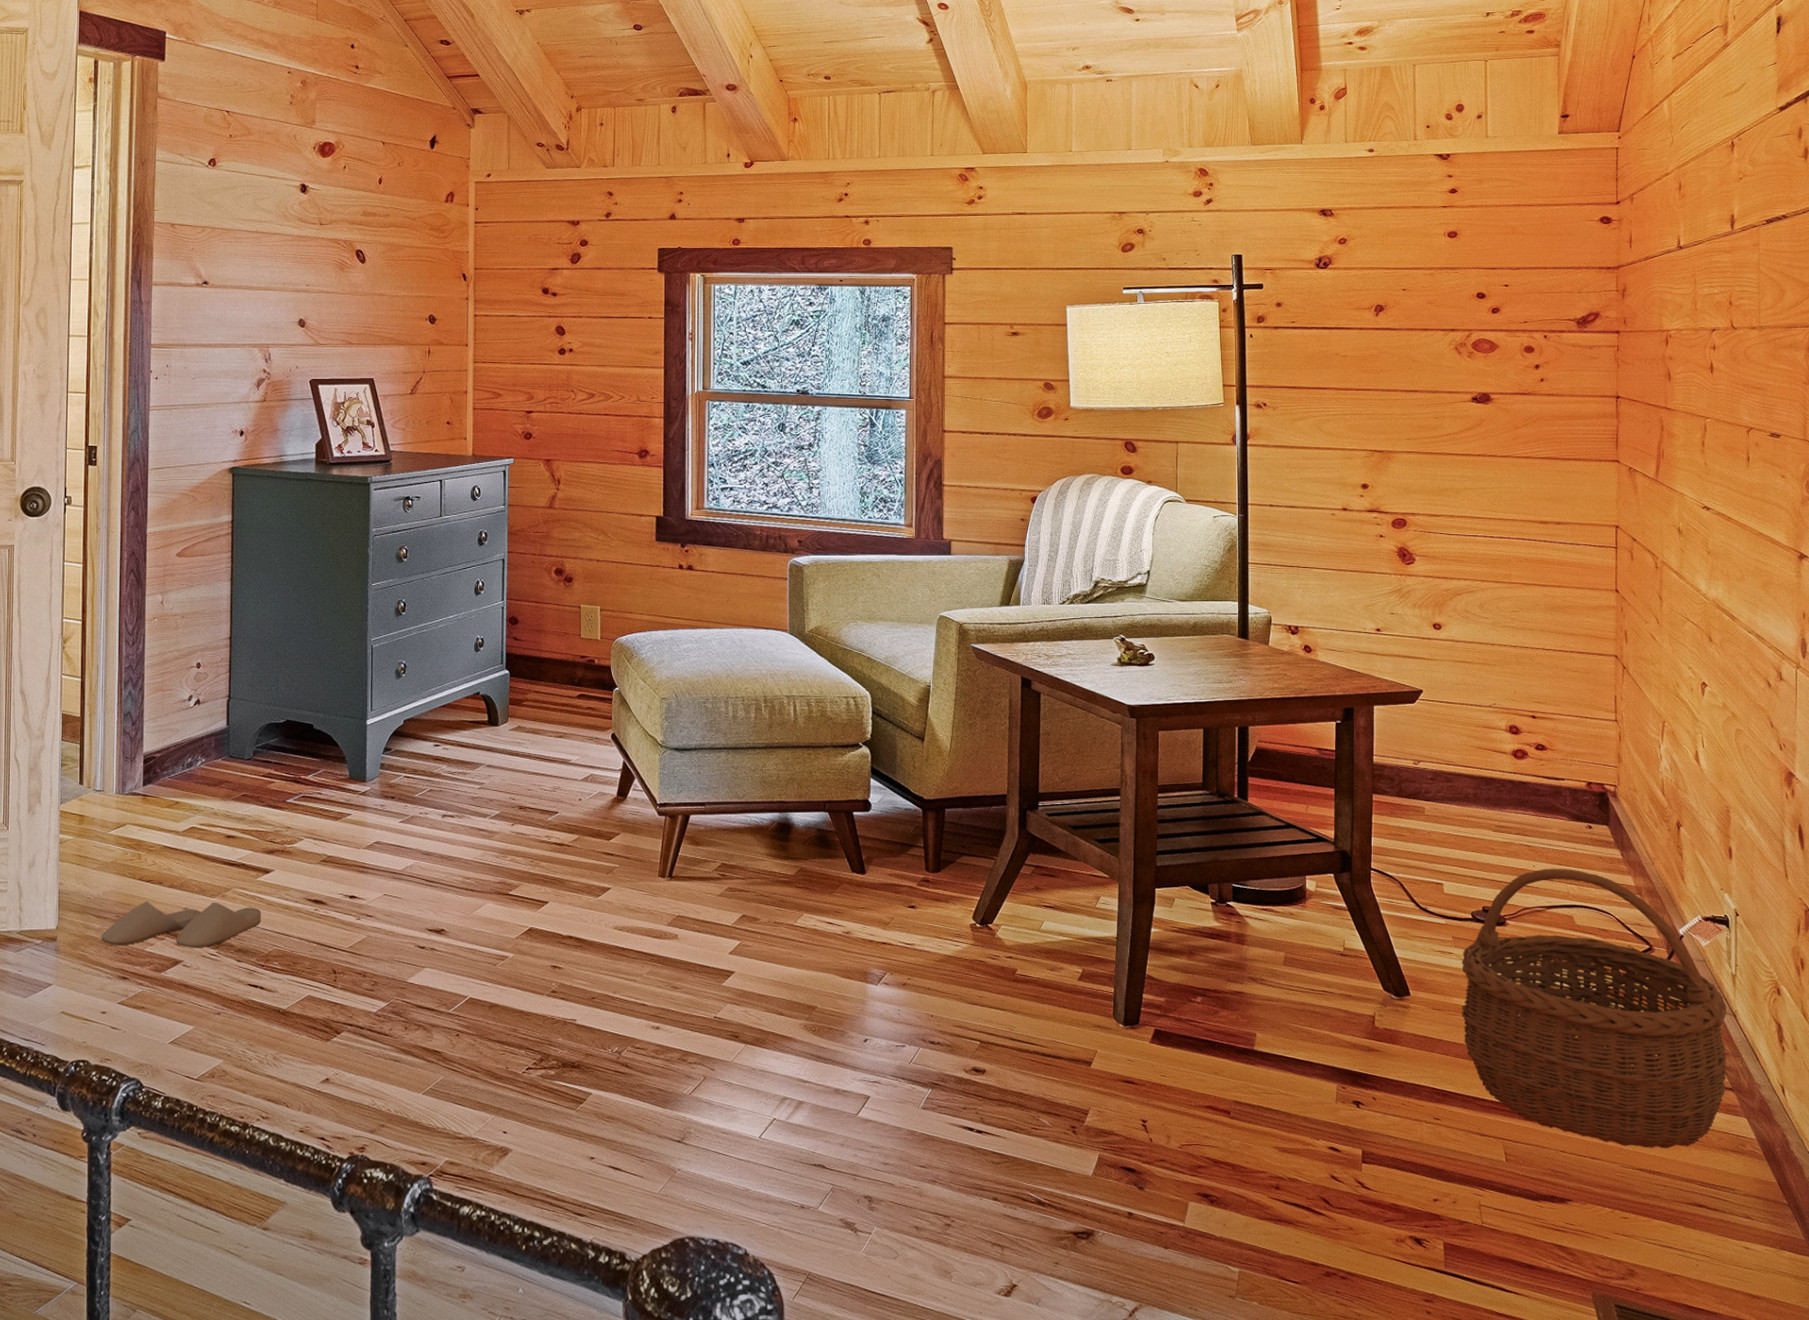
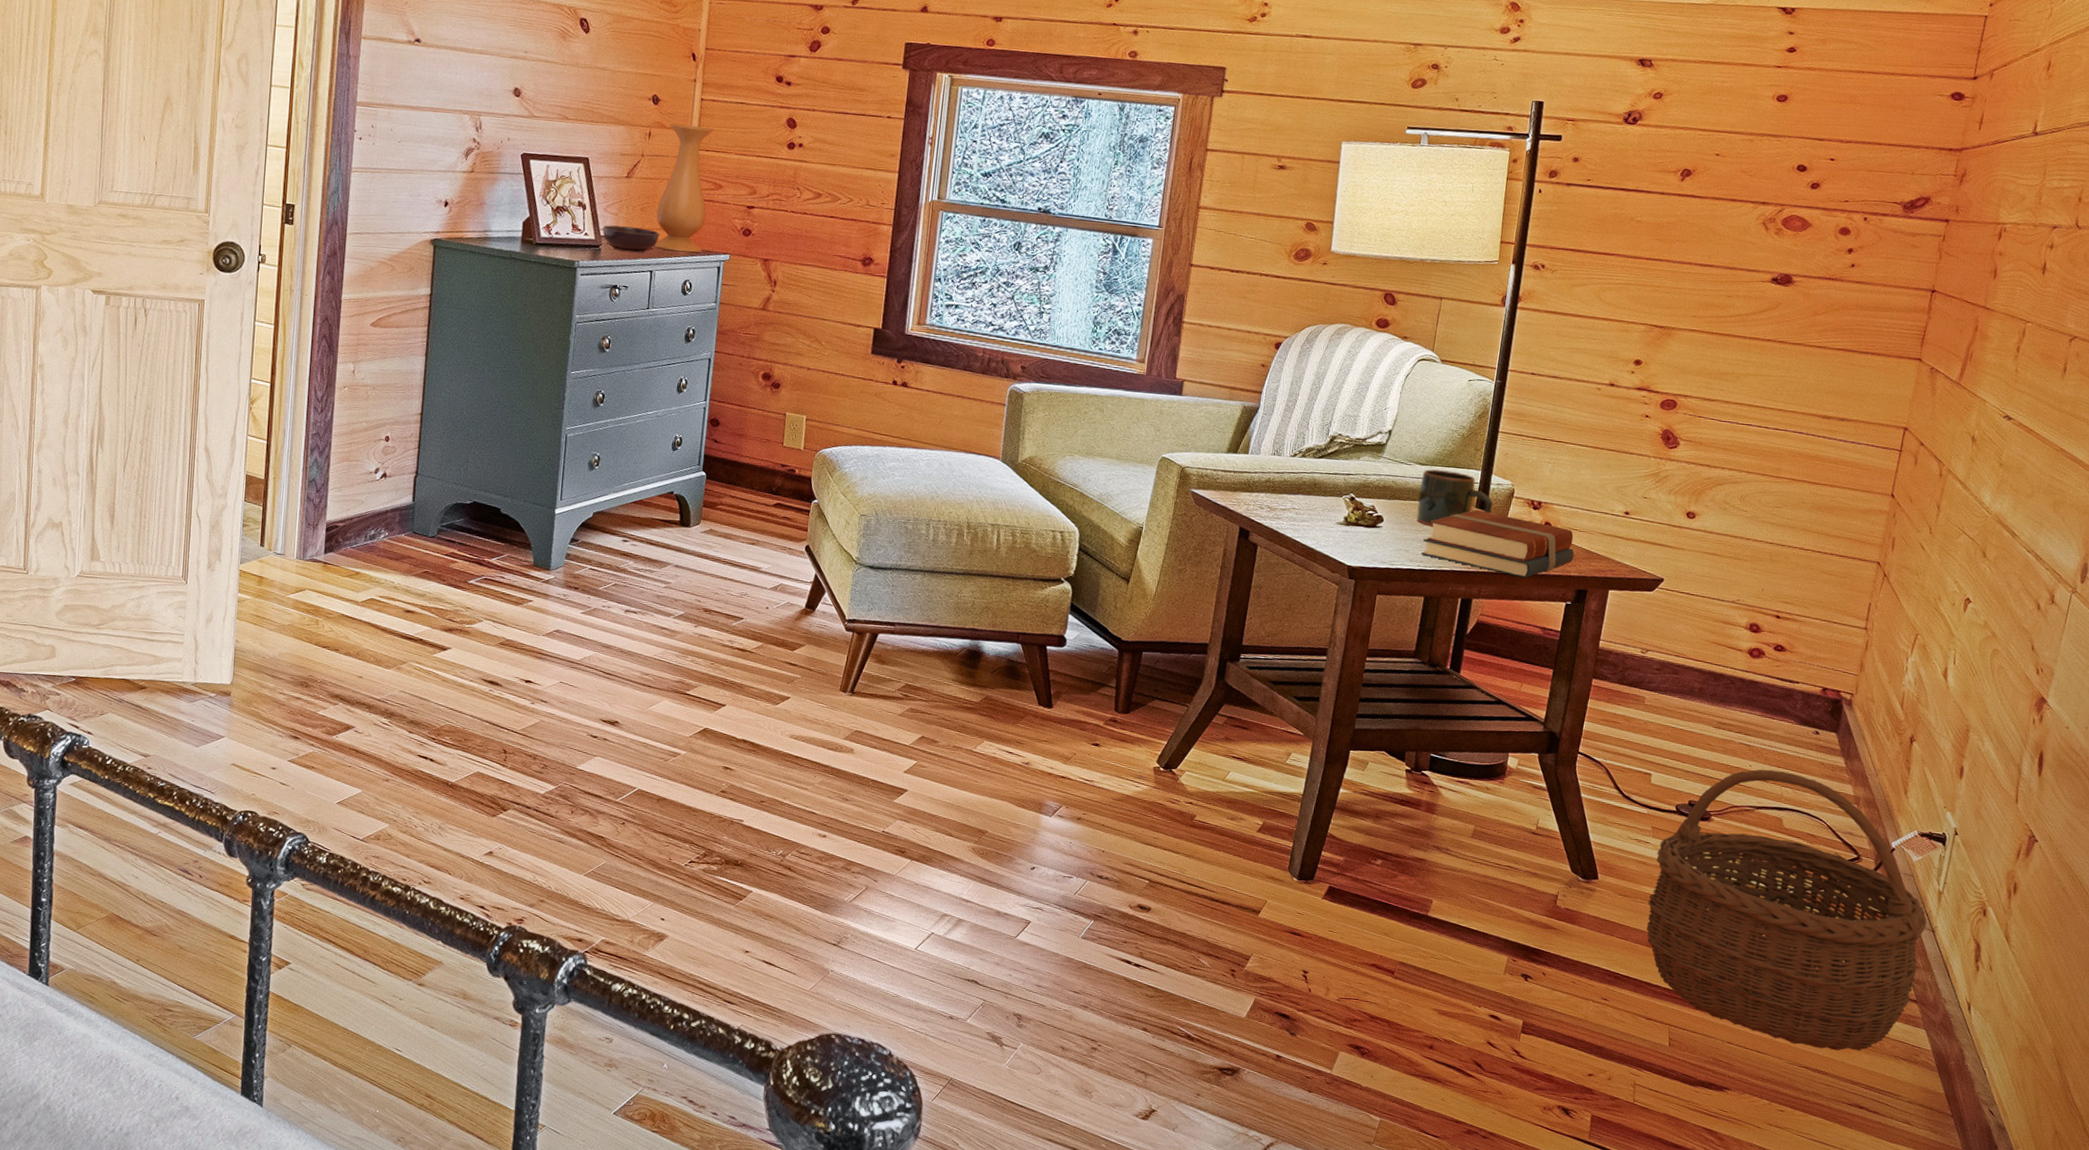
slippers: present [101,900,262,949] -> none [274,665,436,716]
bowl: none [391,440,447,465] -> present [602,225,660,254]
vase: none [441,340,489,460] -> present [654,124,714,253]
mug: none [1183,605,1253,660] -> present [1416,469,1493,527]
books: none [1195,640,1336,702] -> present [1422,510,1574,579]

